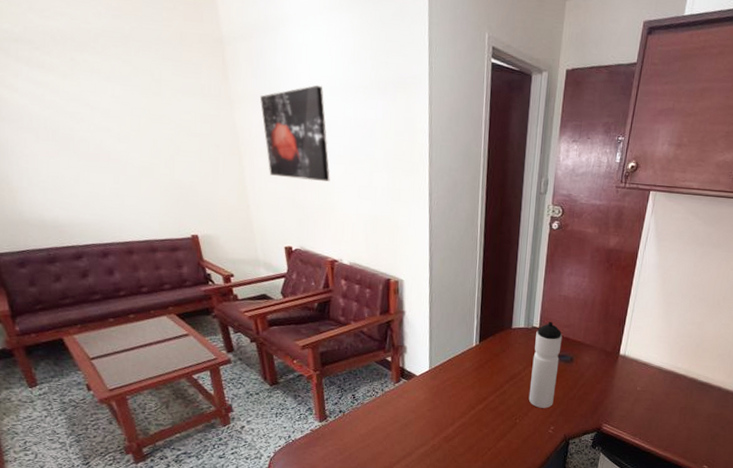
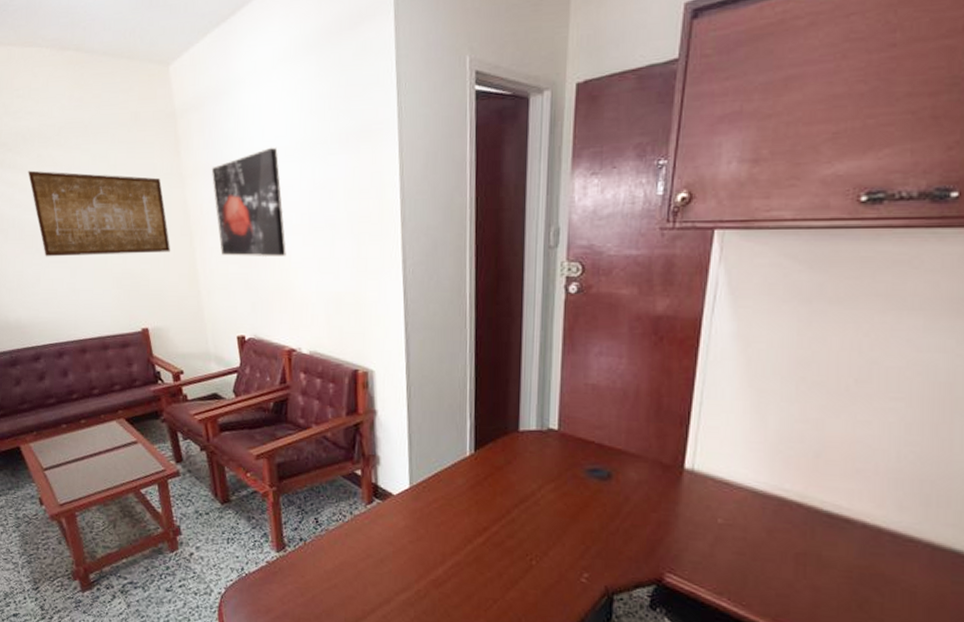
wall art: none [60,72,220,168] -> present [28,170,171,257]
water bottle: present [528,322,563,408] -> none [548,421,593,546]

